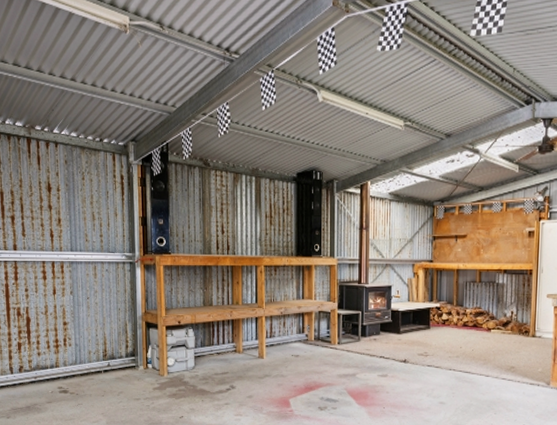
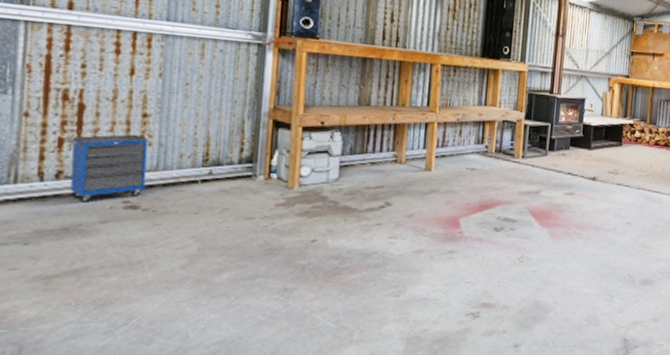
cabinet: none [22,338,70,388] -> present [66,134,149,203]

